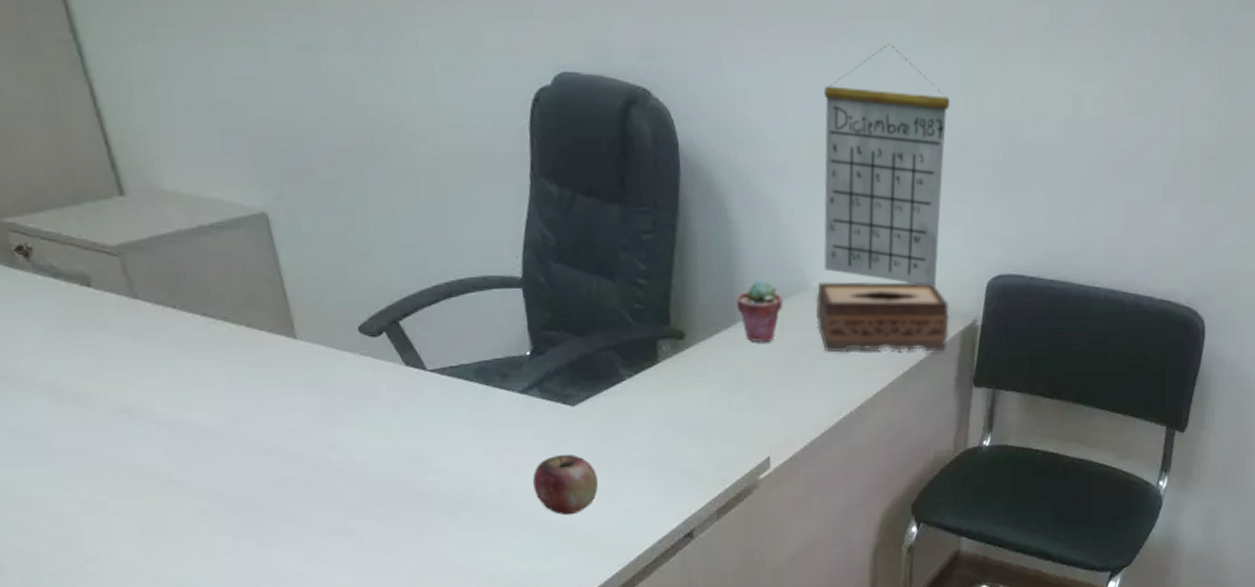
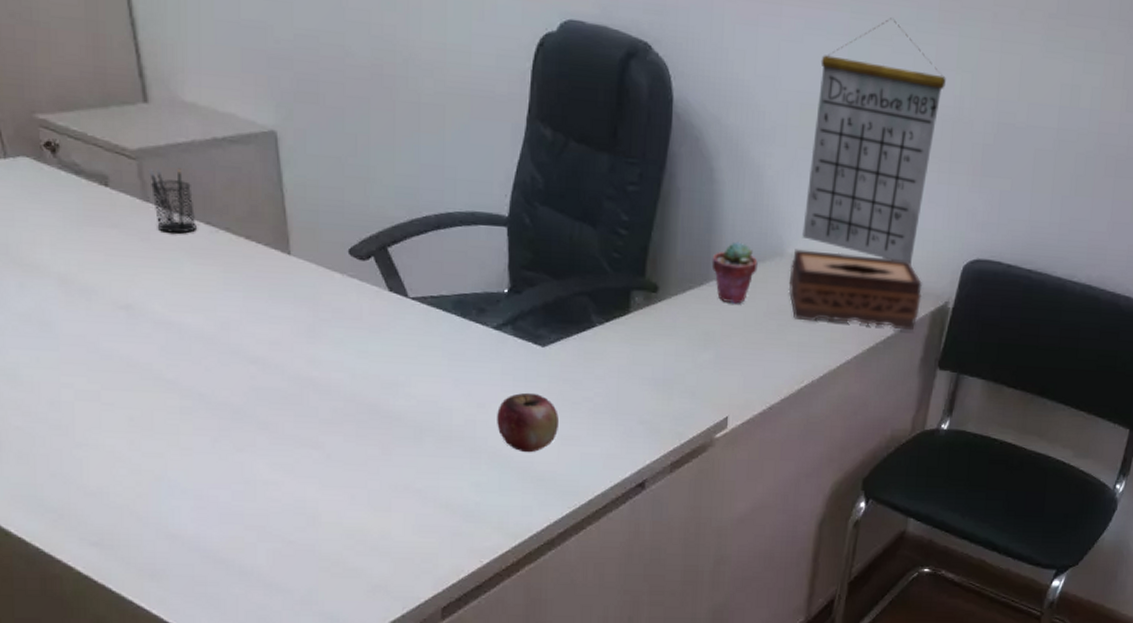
pencil holder: none [132,260,192,330] -> present [148,166,197,235]

